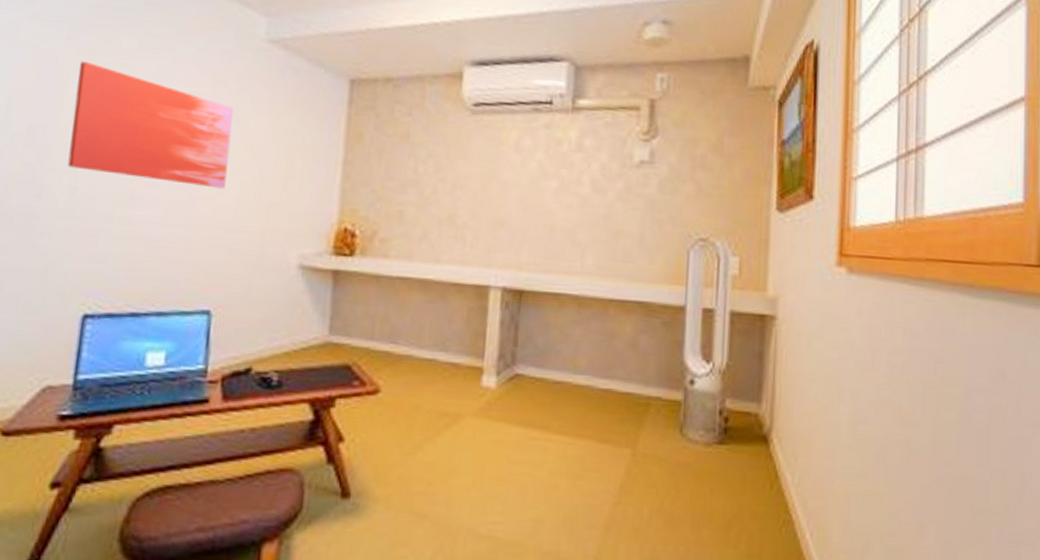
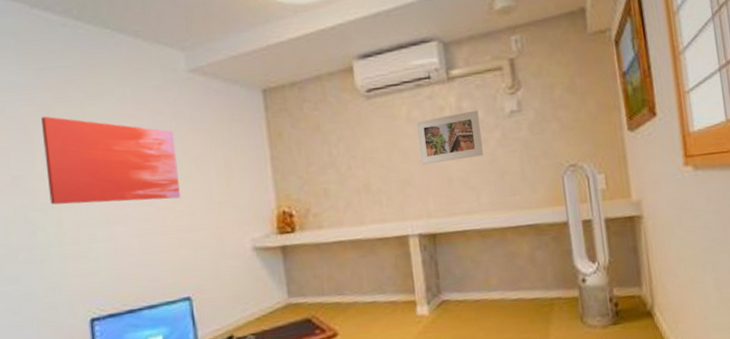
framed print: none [522,151,602,208] -> present [415,110,484,165]

